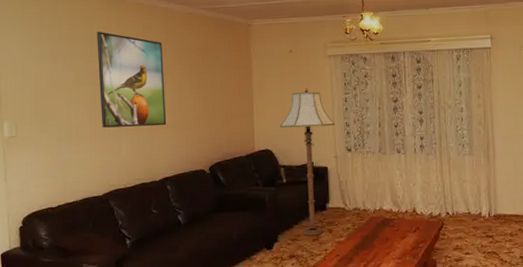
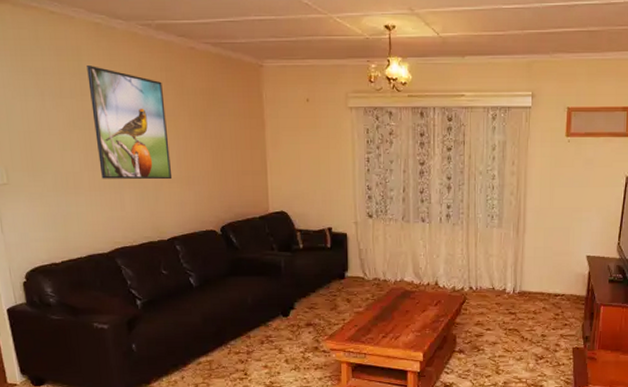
floor lamp: present [279,88,335,236] -> none [295,144,355,304]

